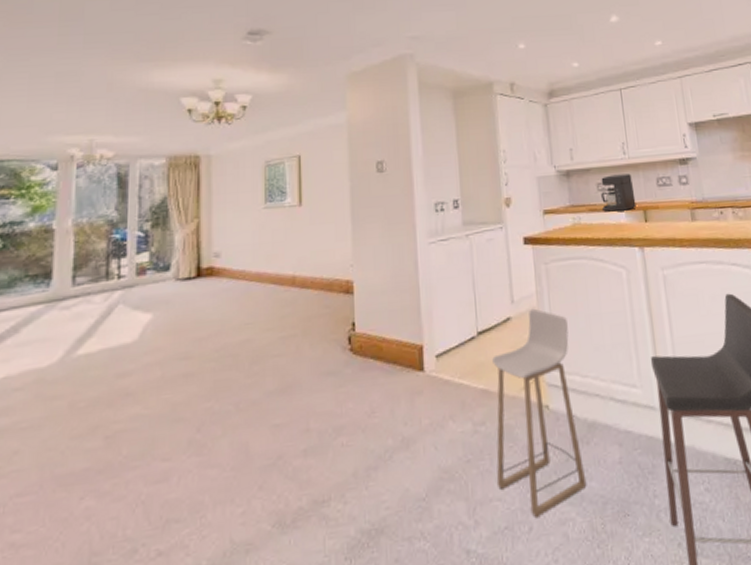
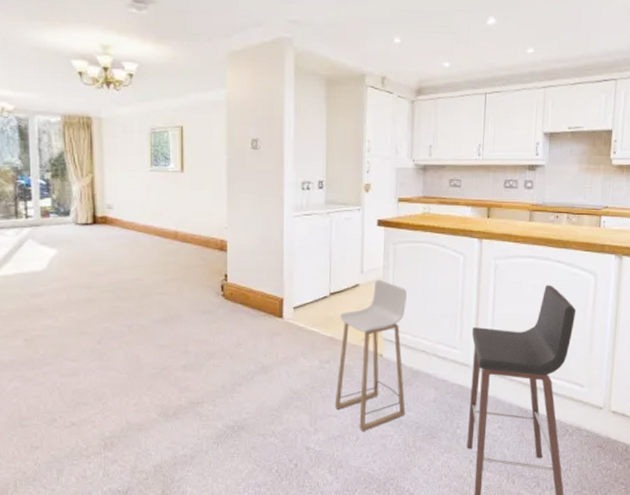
coffee maker: present [601,173,636,212] -> none [451,173,483,206]

